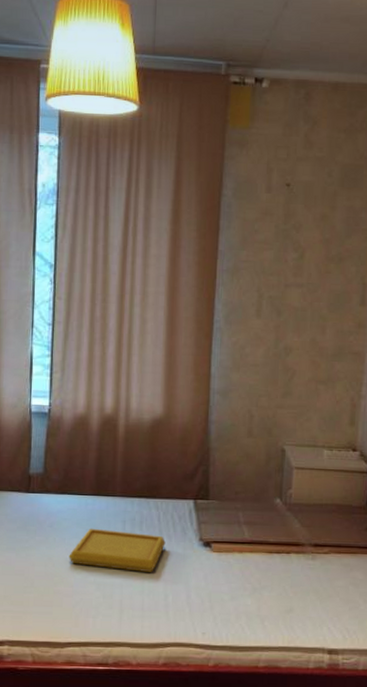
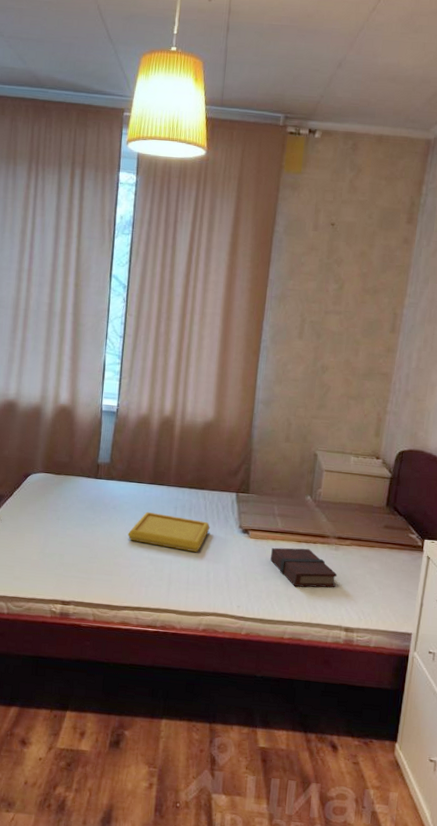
book: none [238,559,316,606] -> present [271,547,338,588]

